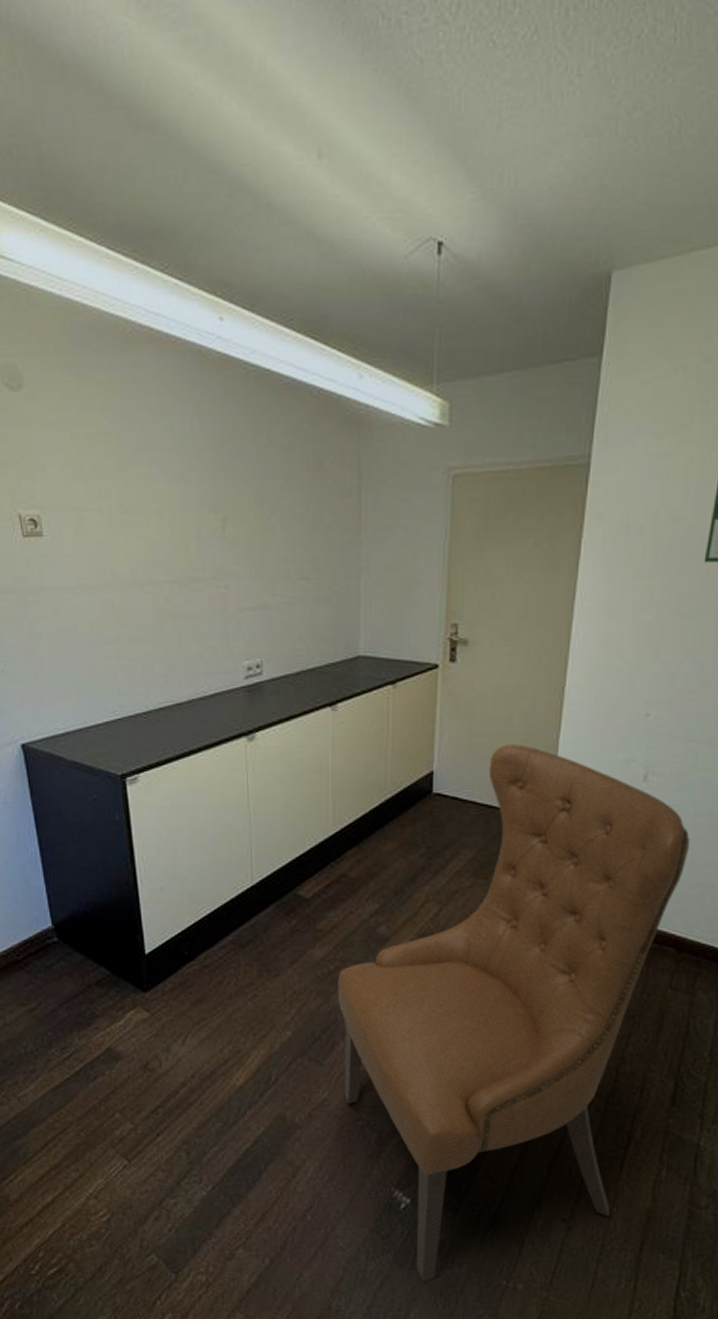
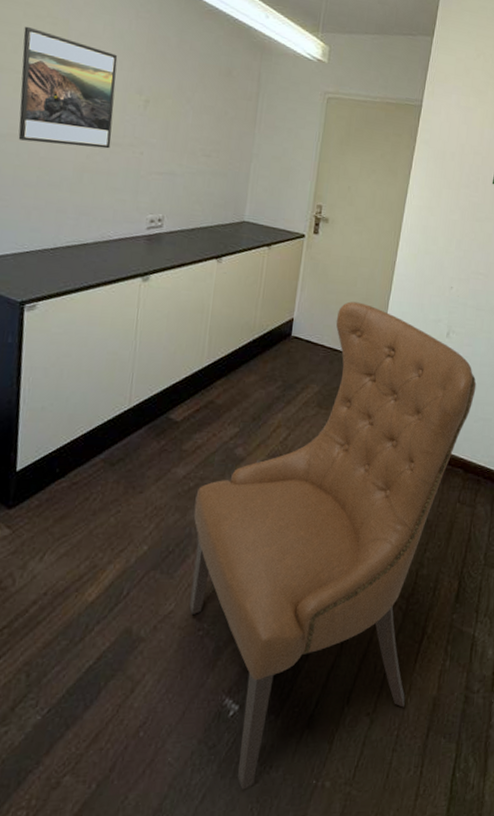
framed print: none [74,450,190,591] -> present [18,26,118,149]

